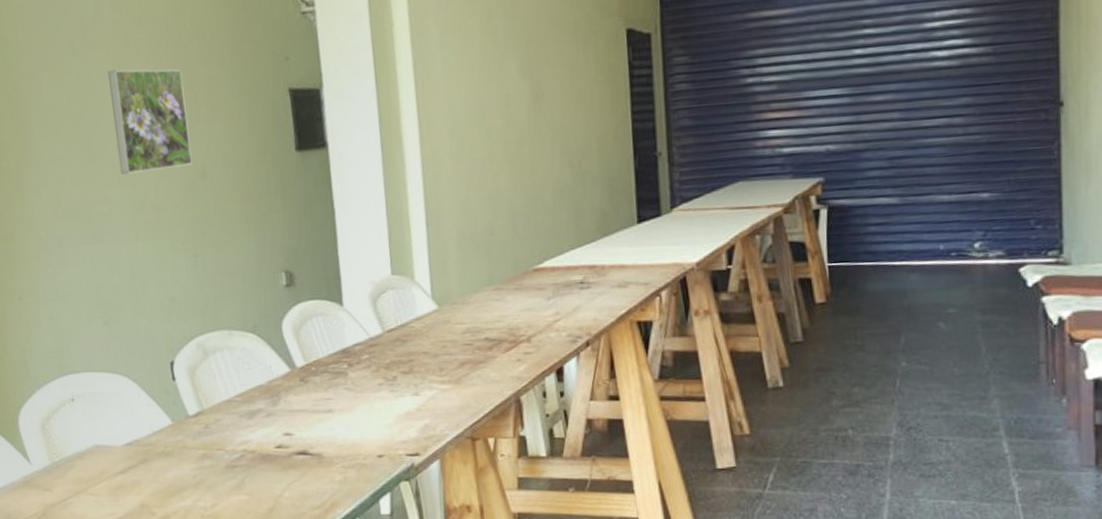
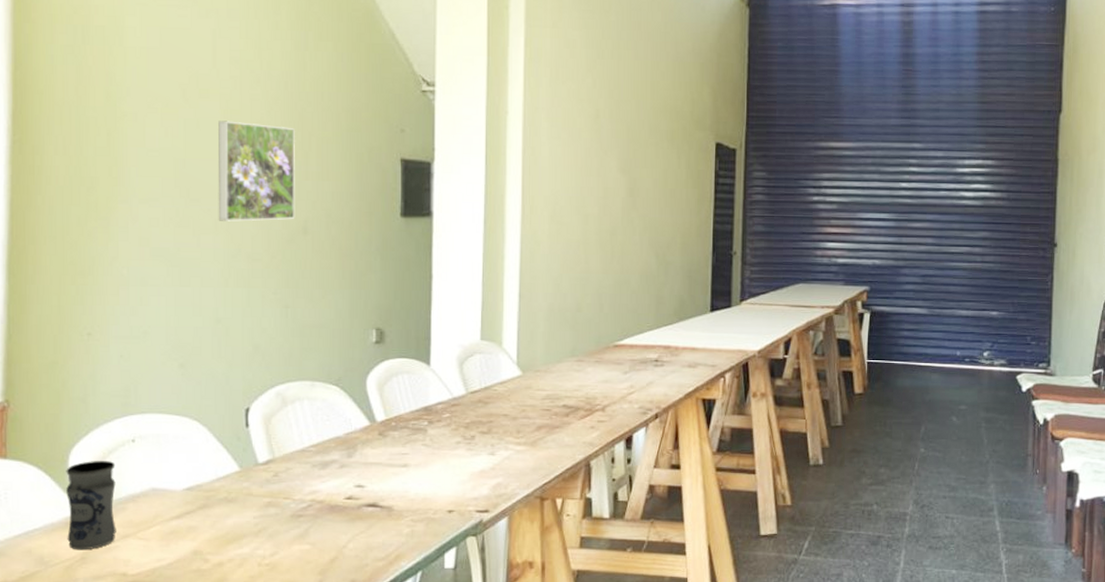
jar: none [17,420,70,507] -> present [66,460,116,550]

